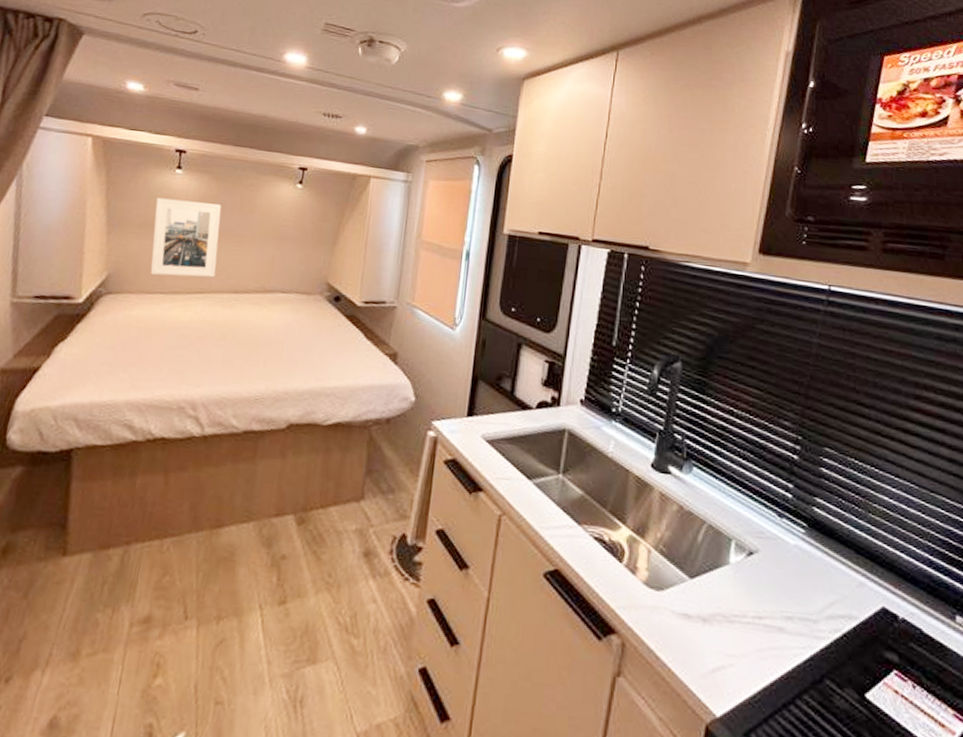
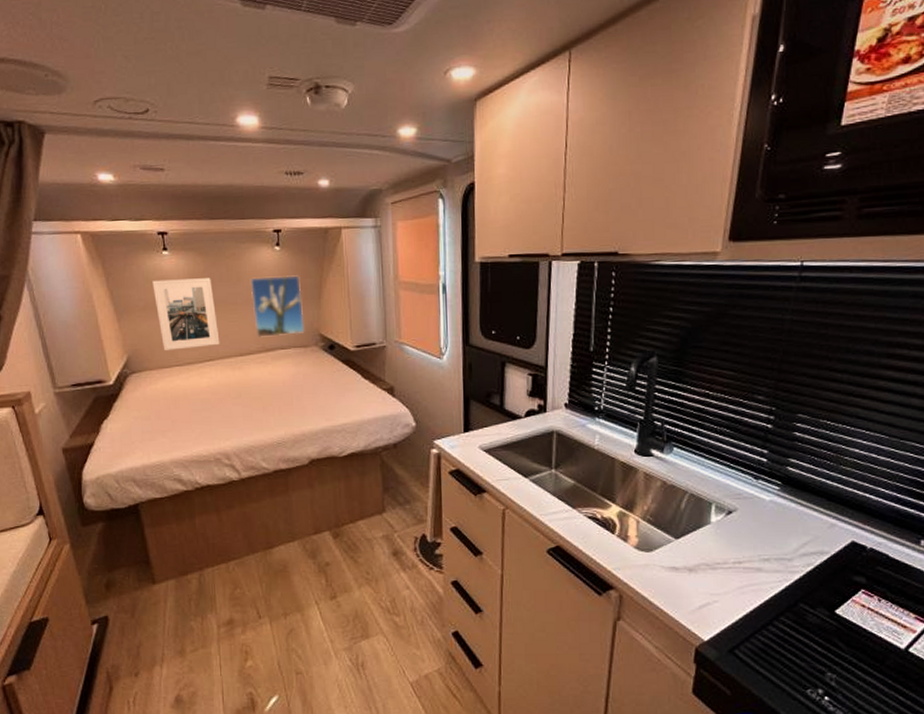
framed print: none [258,212,317,280] -> present [249,275,305,339]

